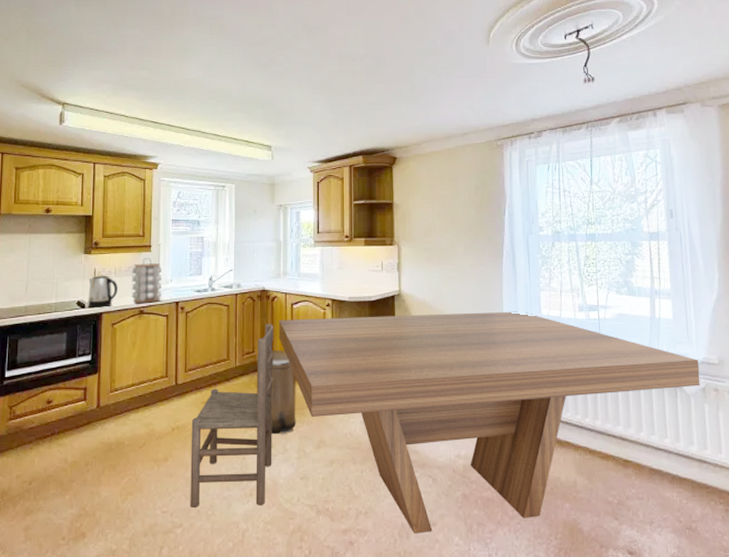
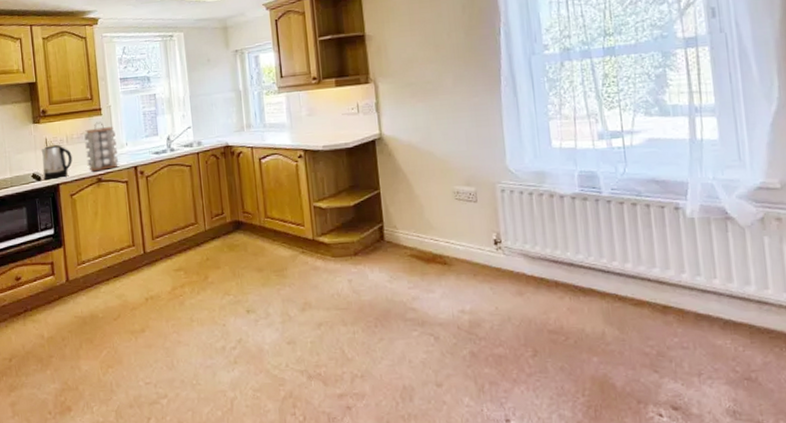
dining chair: present [190,324,274,508] -> none [164,182,255,378]
pedal bin: present [256,350,296,435] -> none [226,209,277,299]
dining table: present [279,311,701,534] -> none [247,146,758,396]

